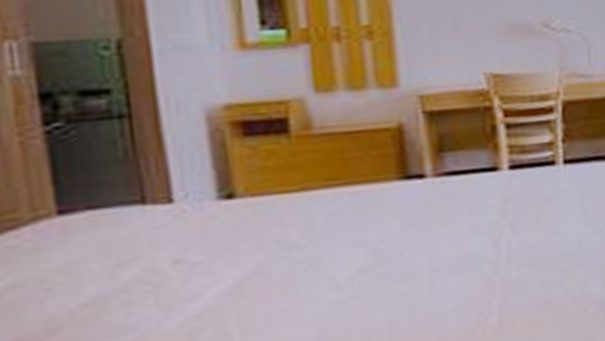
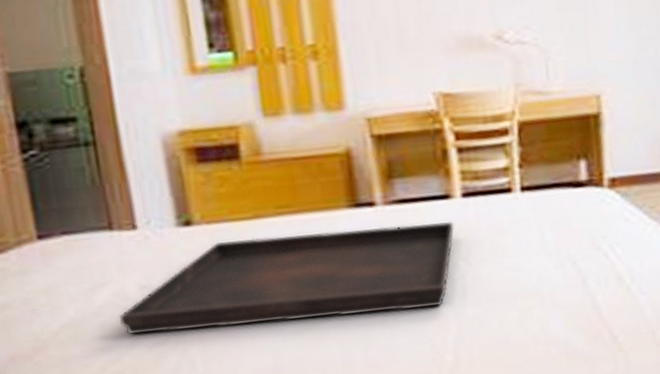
serving tray: none [149,191,501,310] -> present [120,220,454,334]

